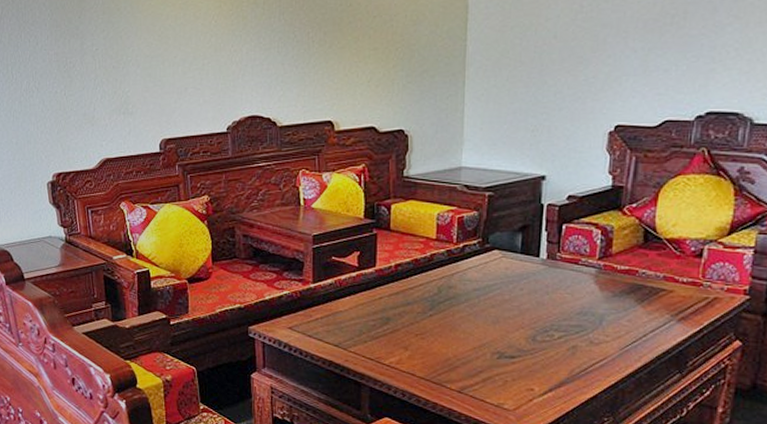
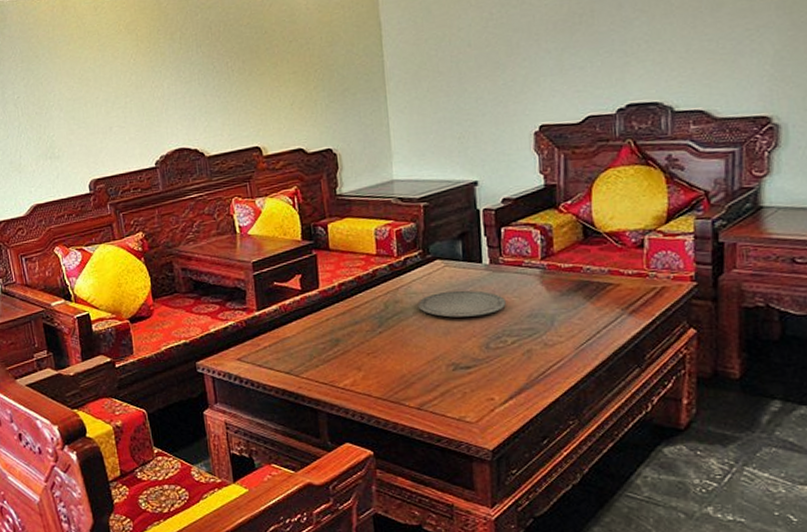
plate: none [470,281,558,309] -> present [417,290,506,318]

